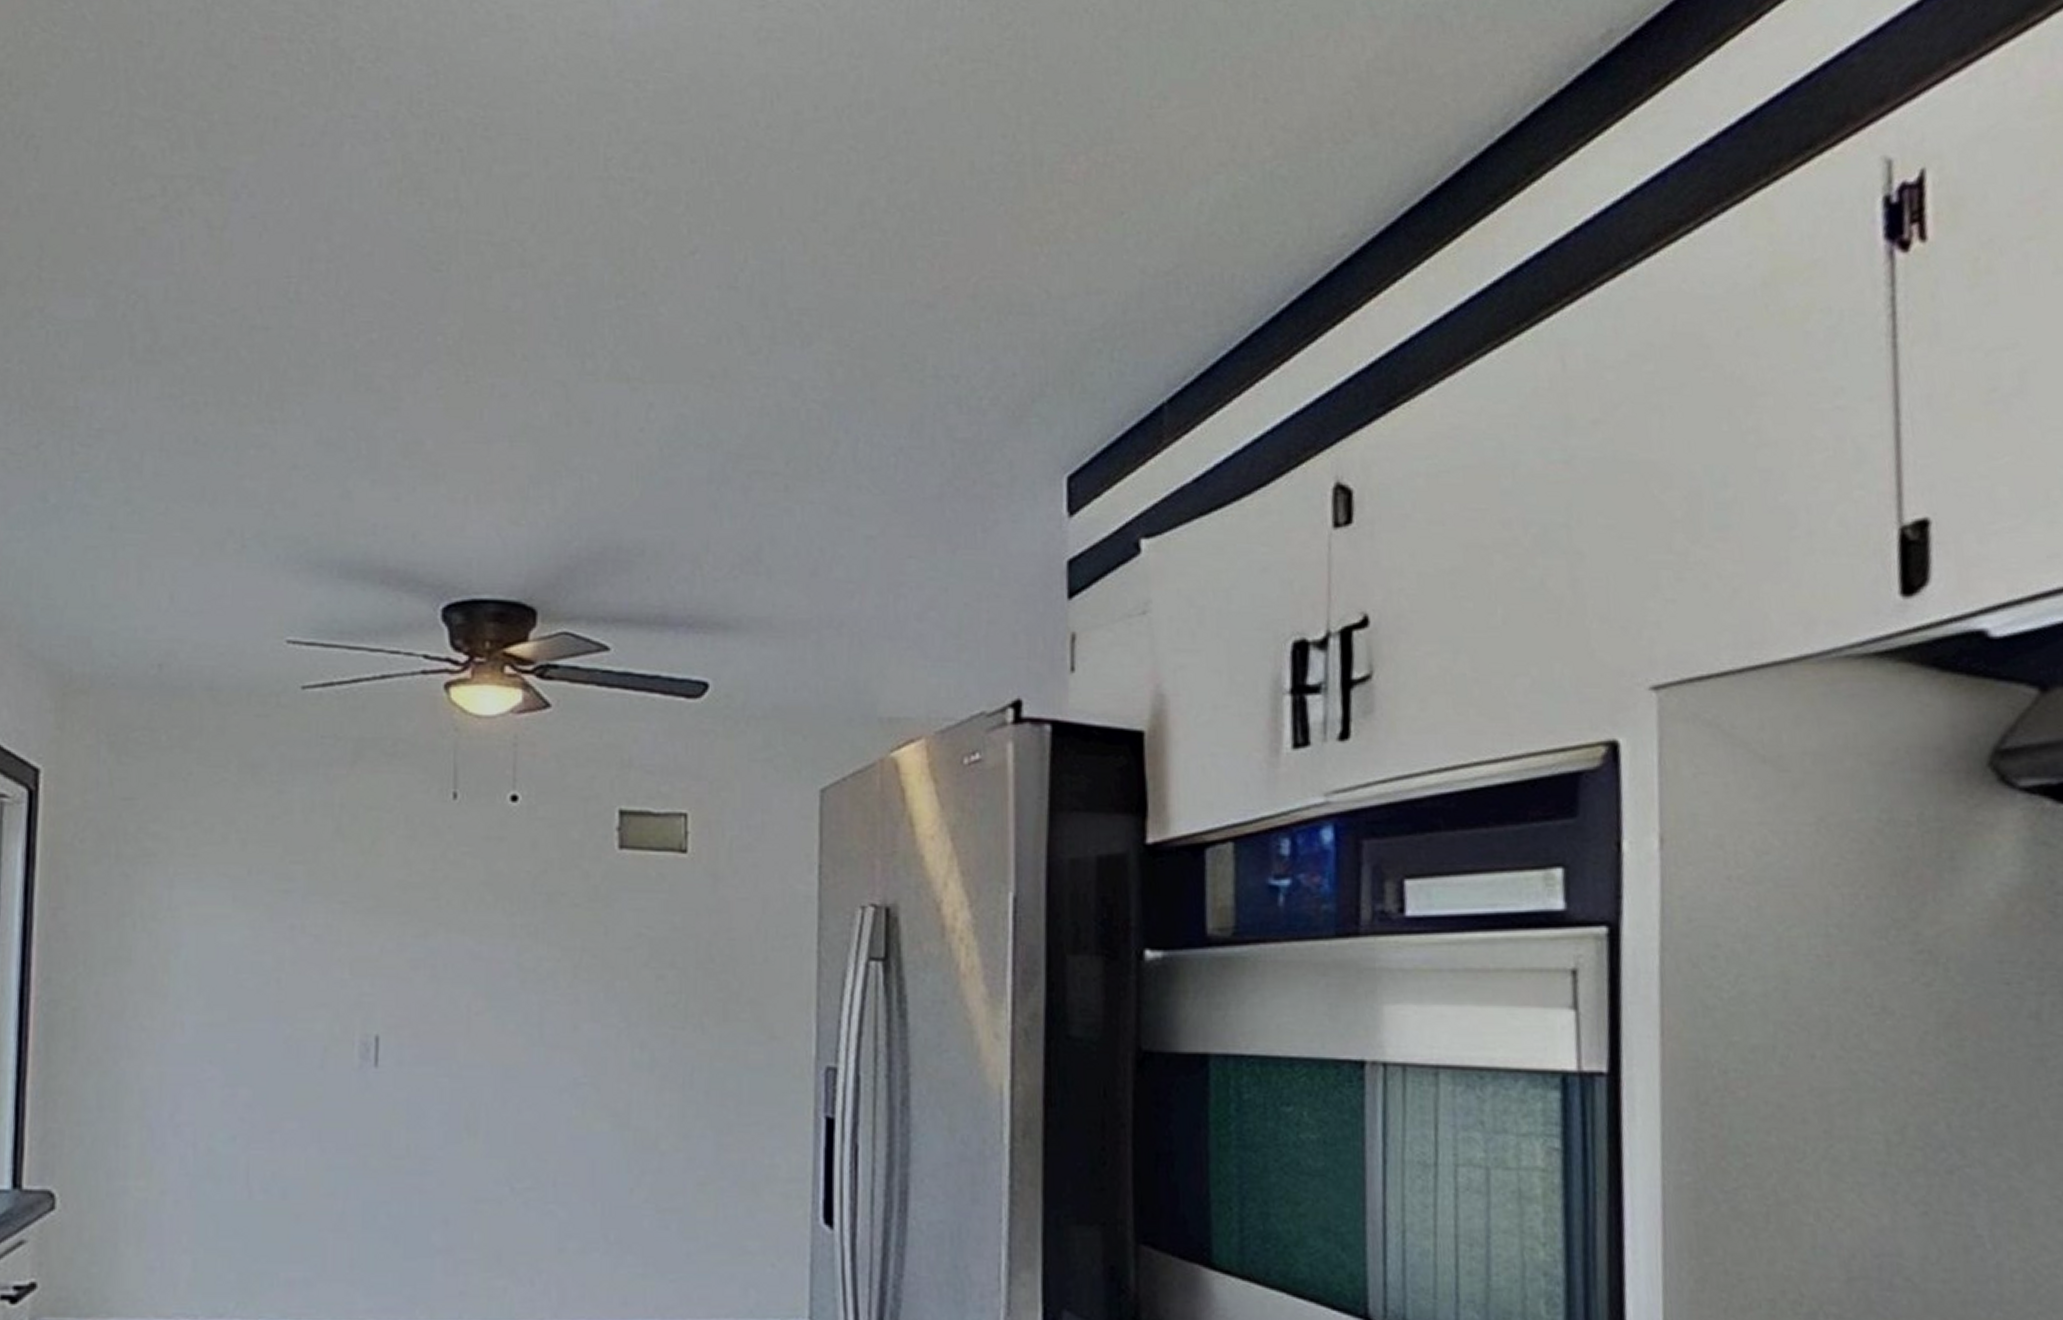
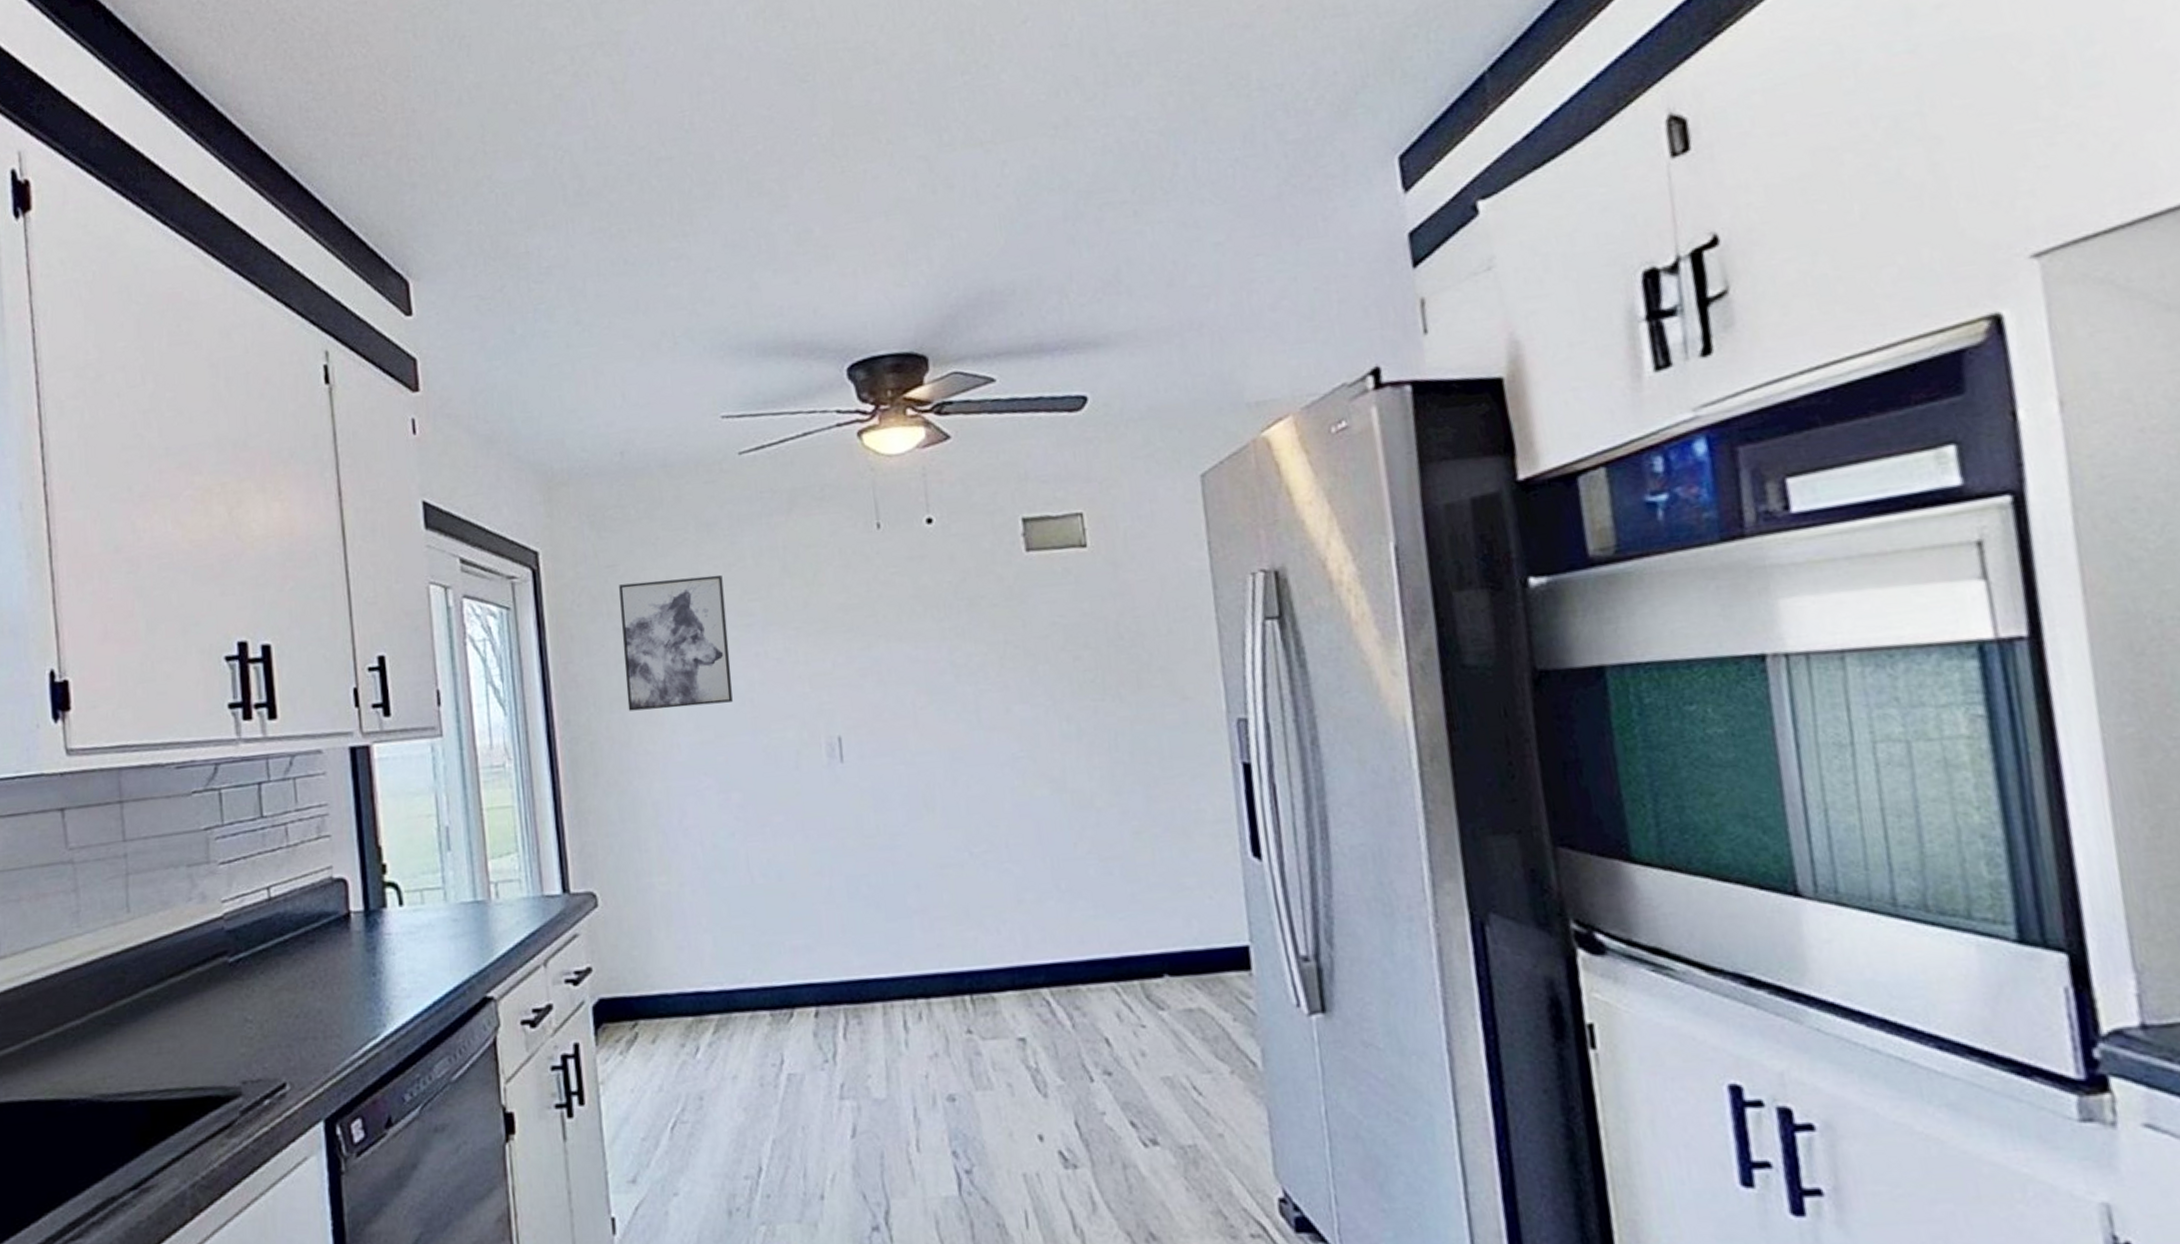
wall art: none [125,823,263,980] -> present [619,574,733,711]

